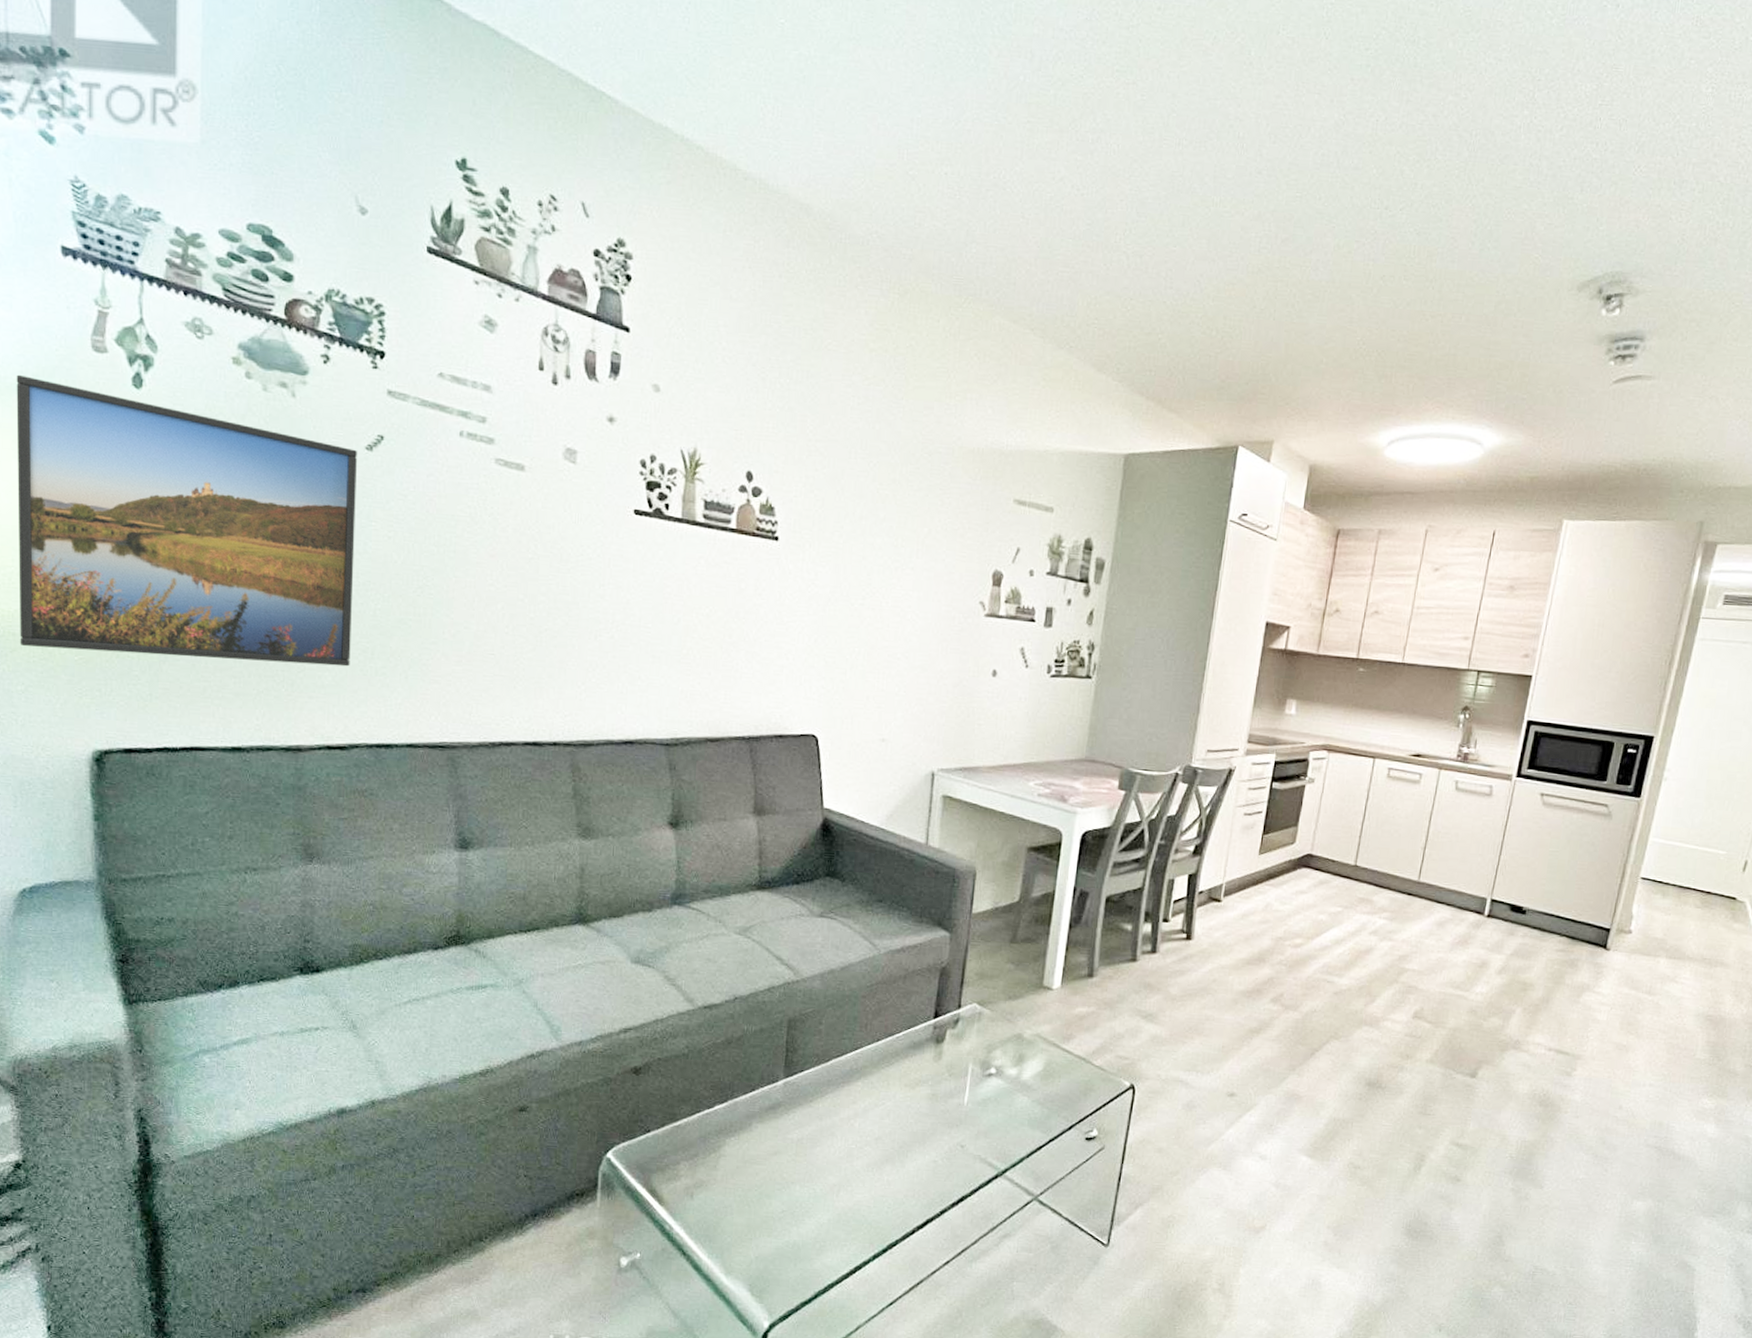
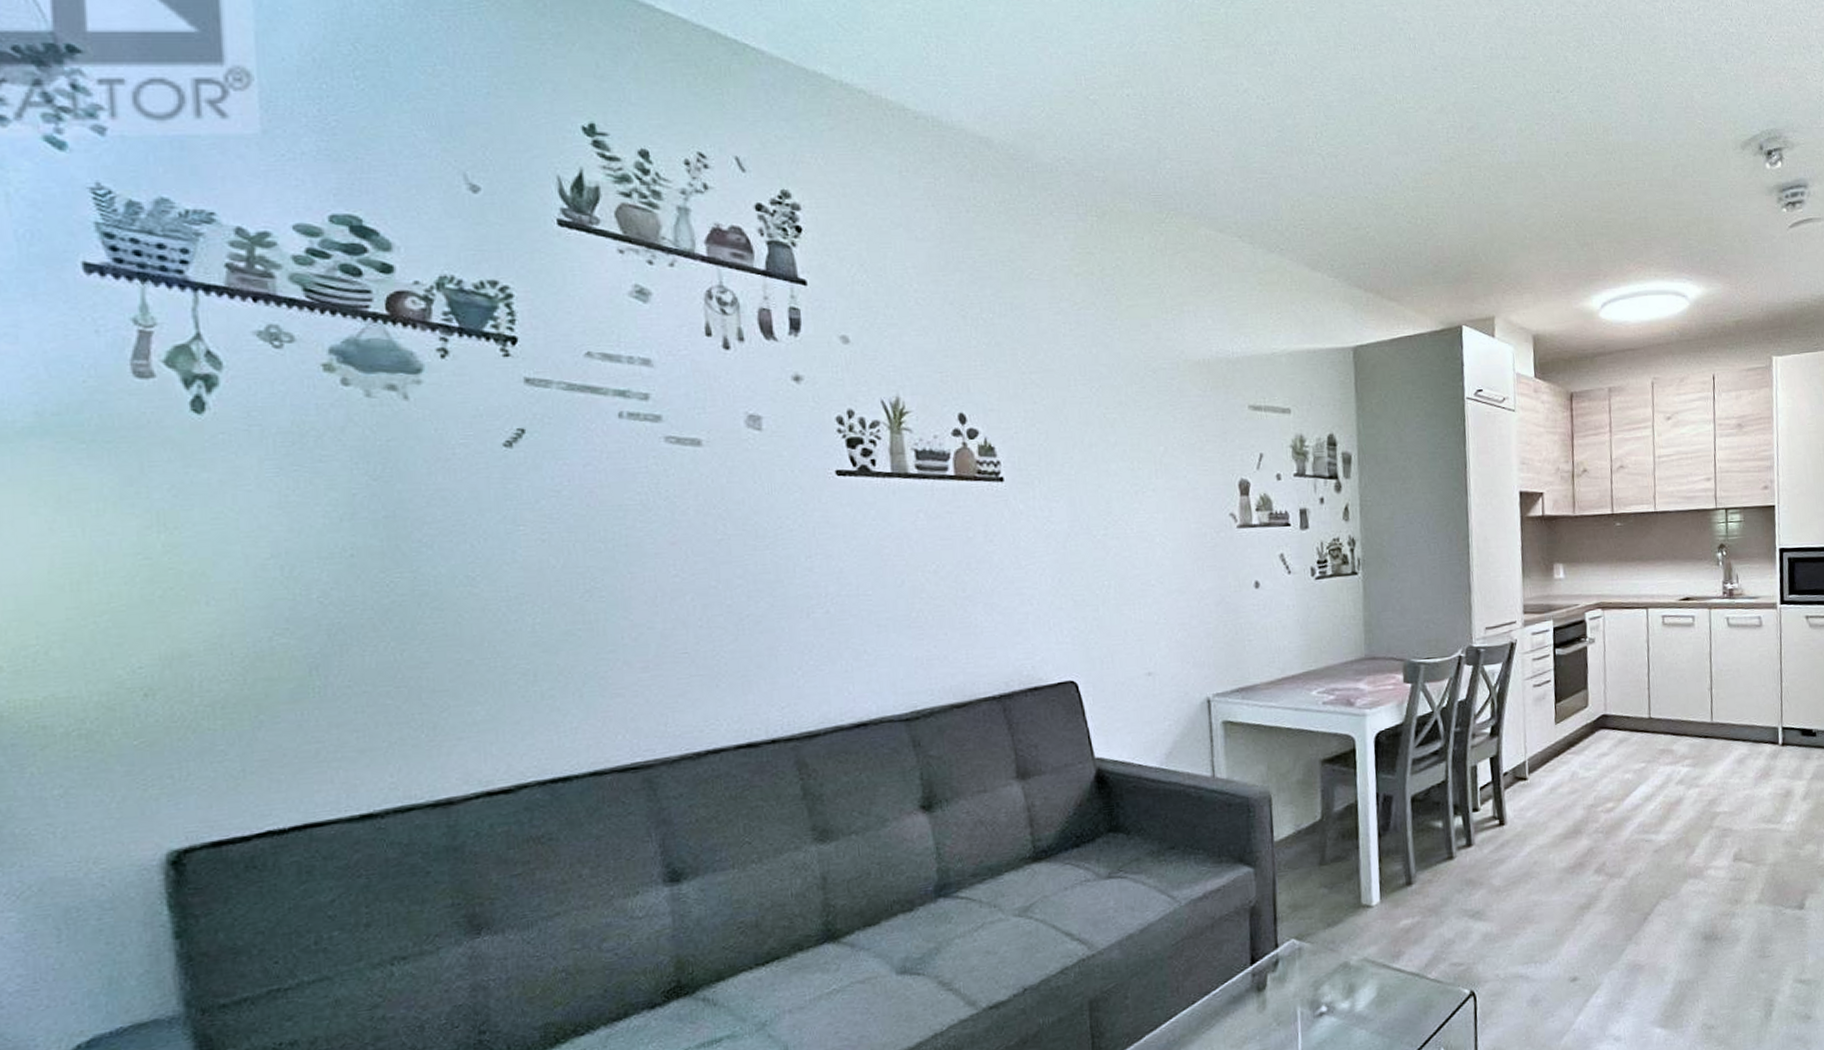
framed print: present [16,374,357,667] -> none [29,415,508,739]

